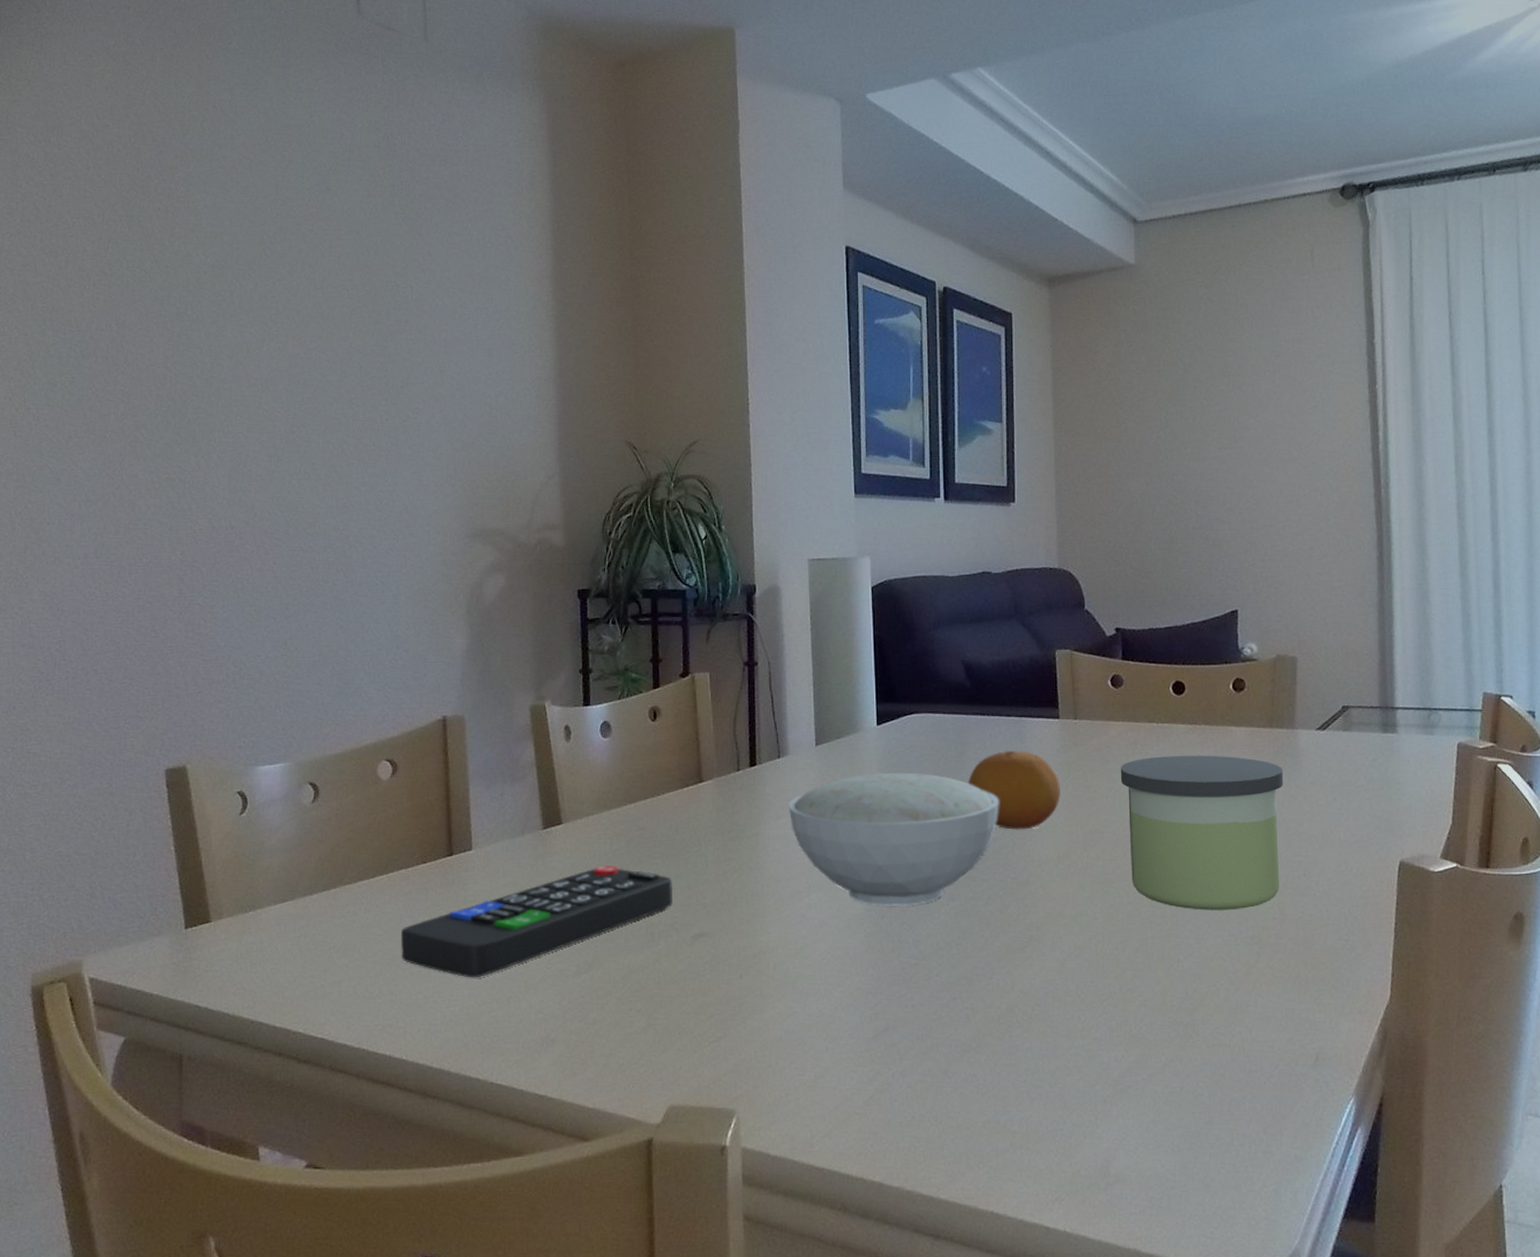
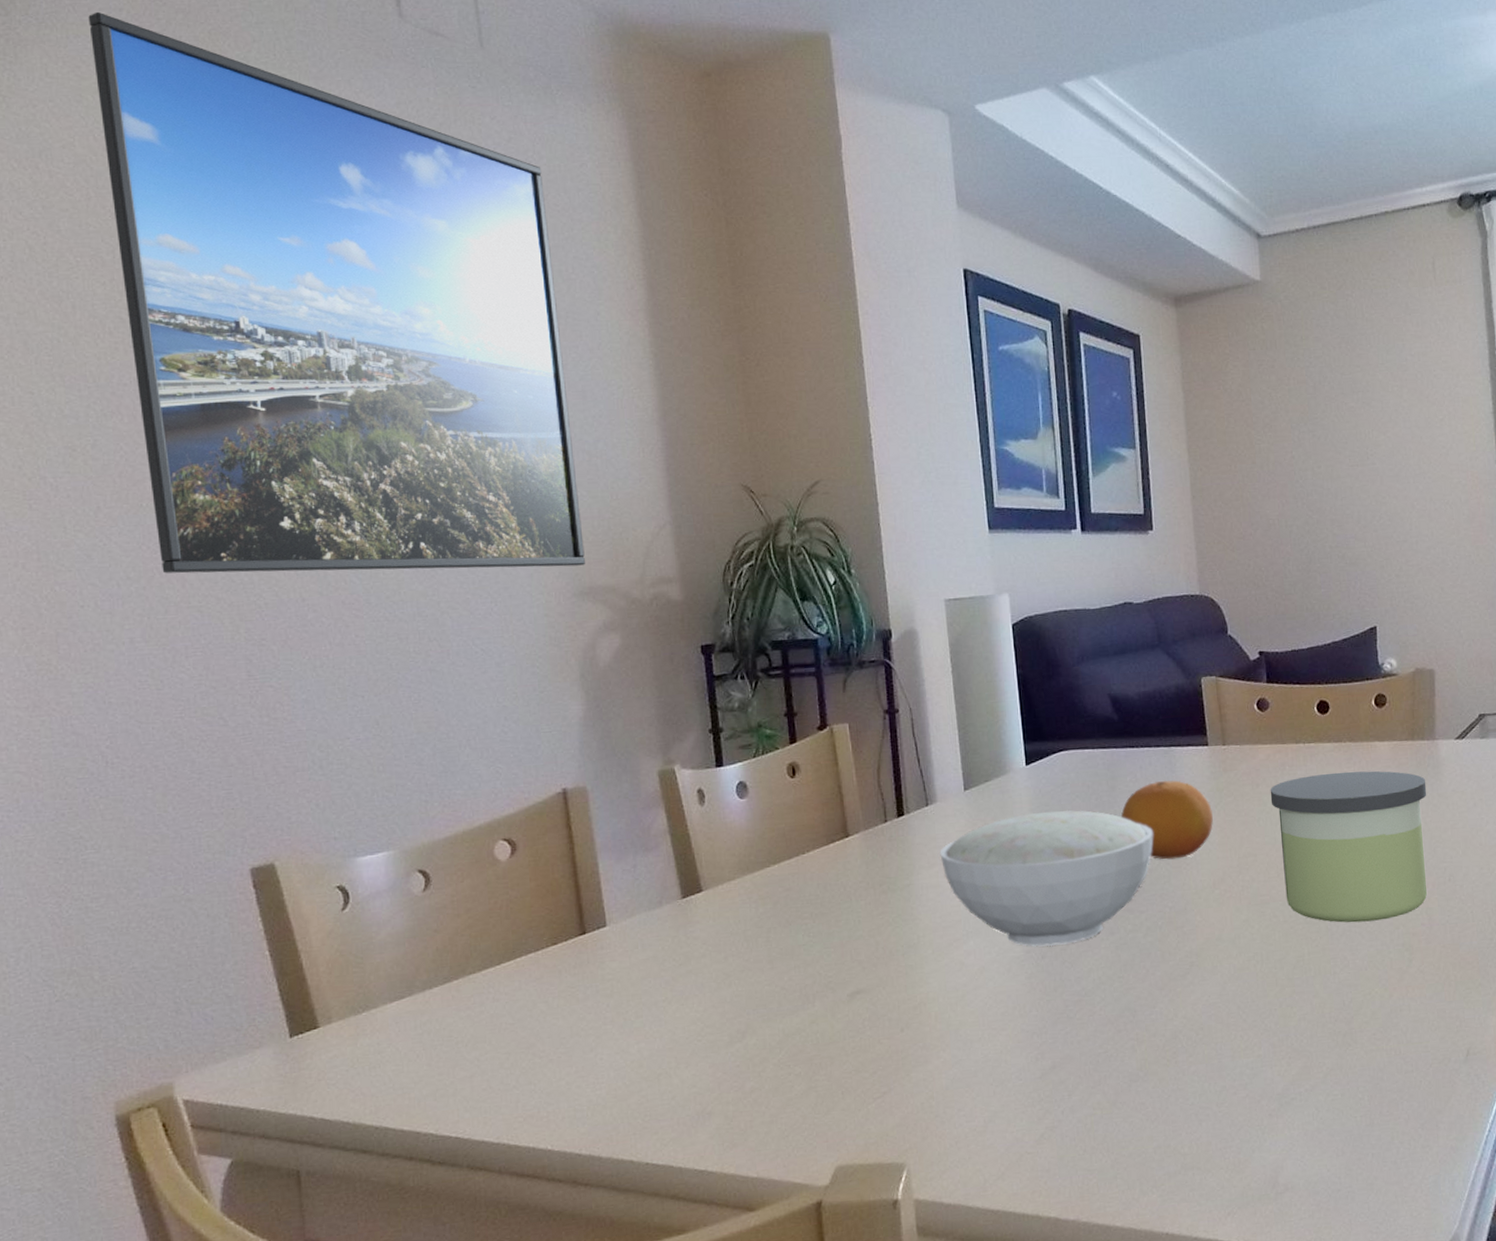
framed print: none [102,9,480,509] -> present [88,11,585,574]
remote control: present [401,865,673,978] -> none [535,929,827,1059]

